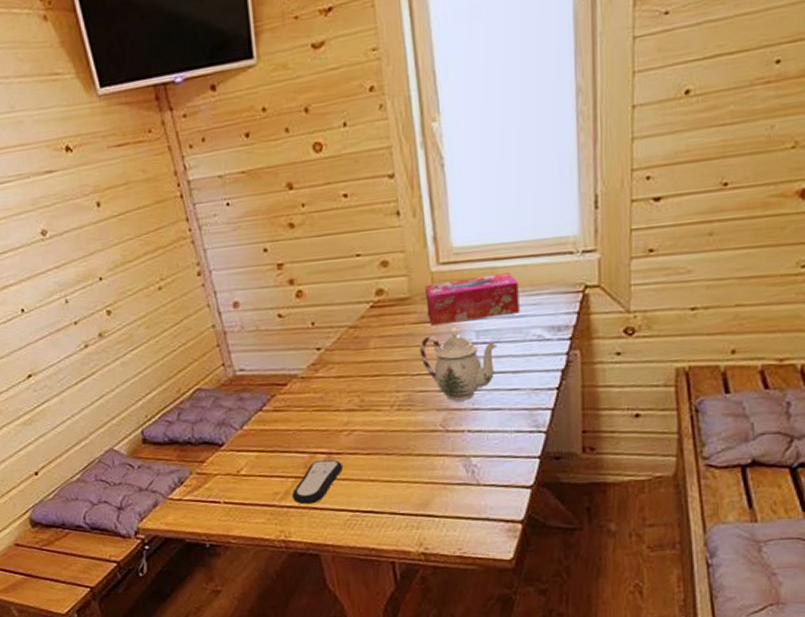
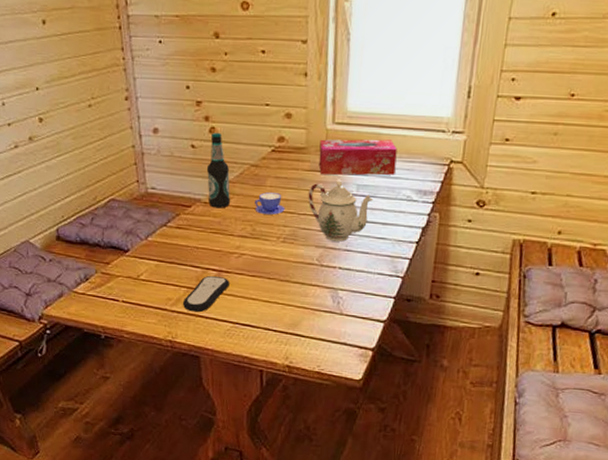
bottle: none [298,295,332,383] -> present [206,132,231,209]
teacup: none [359,353,396,381] -> present [255,191,285,215]

